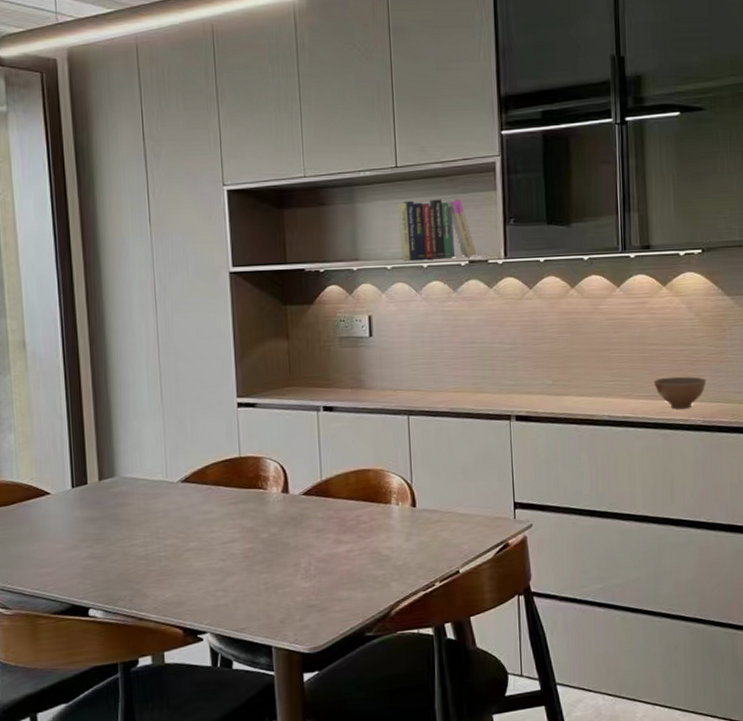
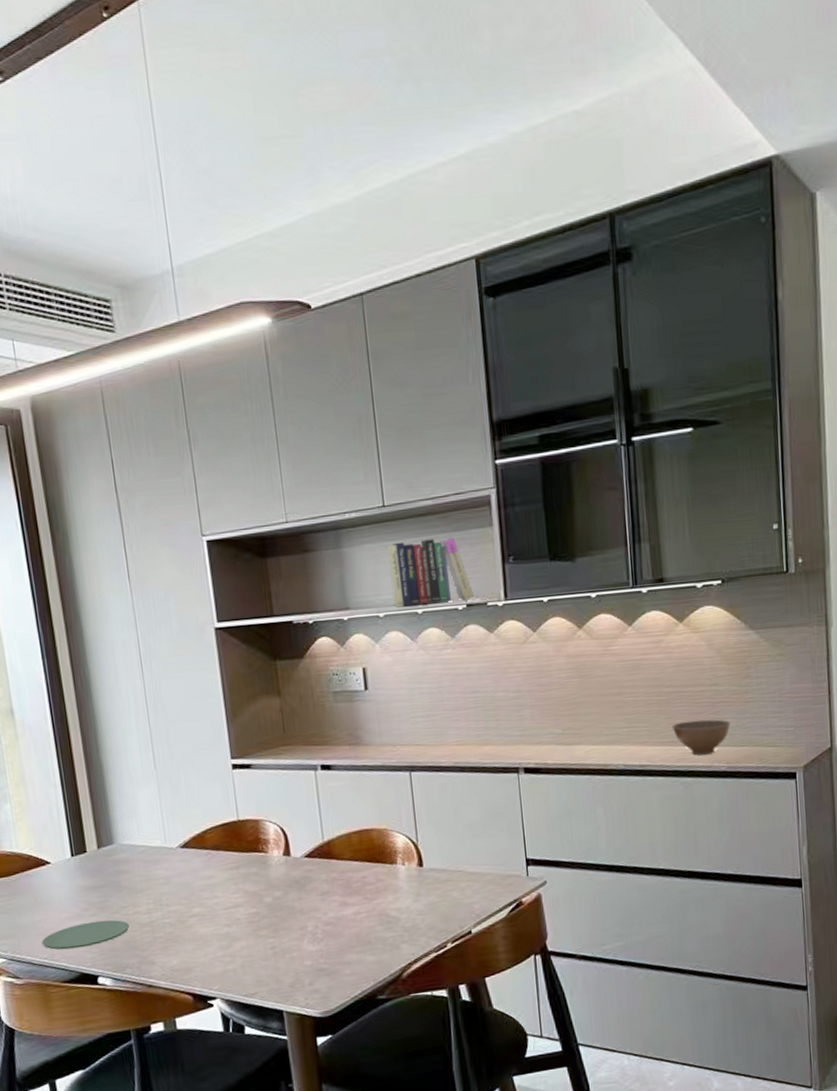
plate: none [35,551,125,581] -> present [42,920,129,950]

